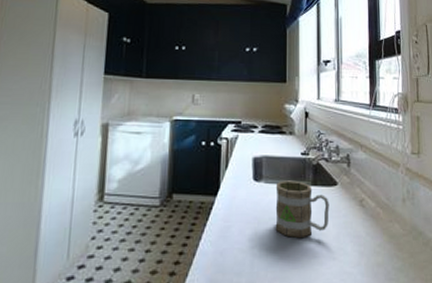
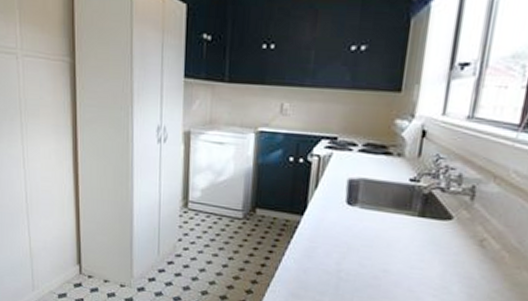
mug: present [275,180,330,239] -> none [367,207,439,271]

